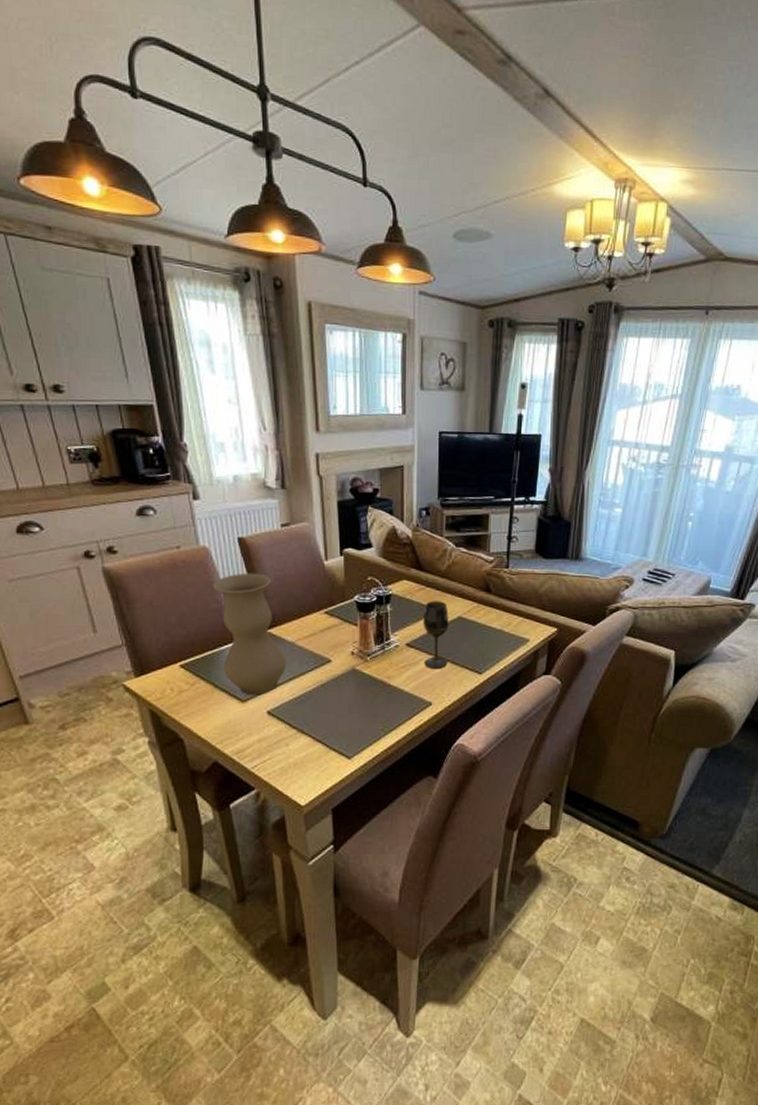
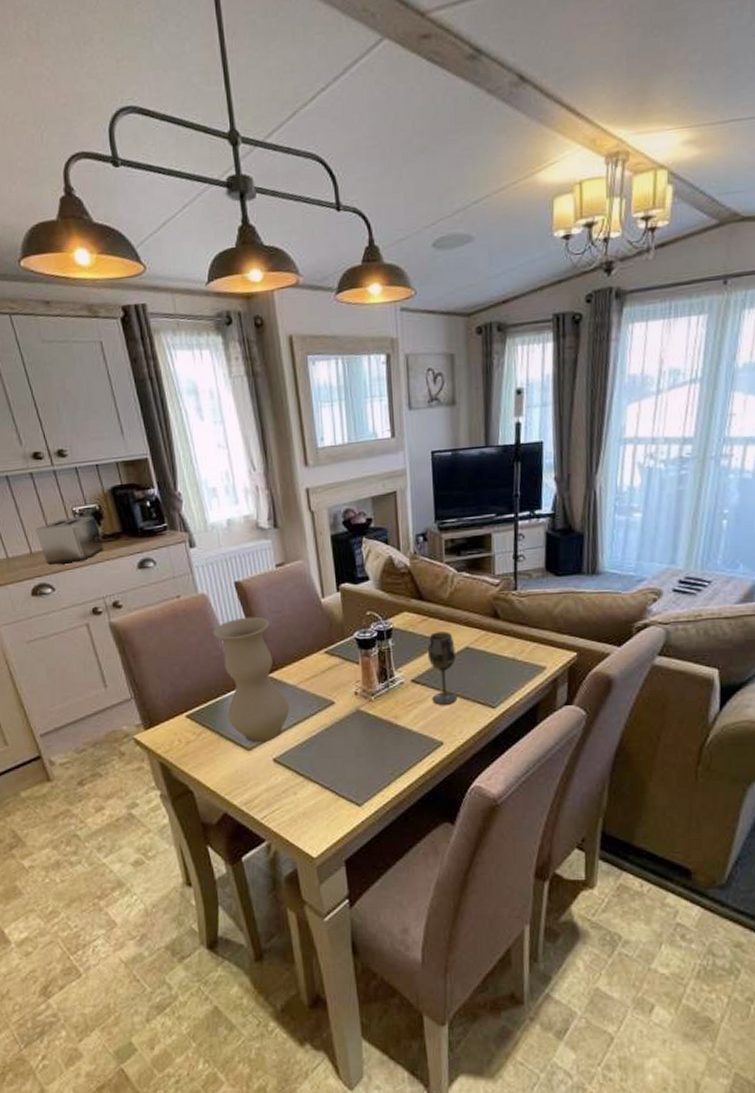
toaster: none [24,456,100,504] -> present [36,515,103,566]

